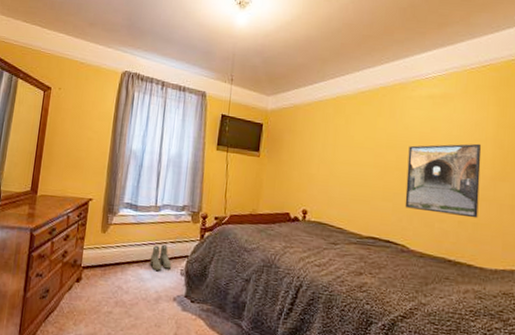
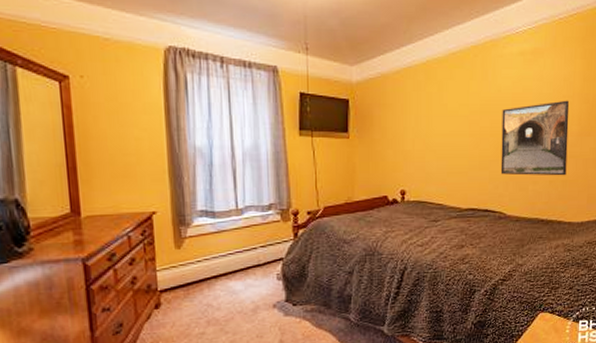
boots: present [150,244,171,271] -> none [239,250,265,280]

